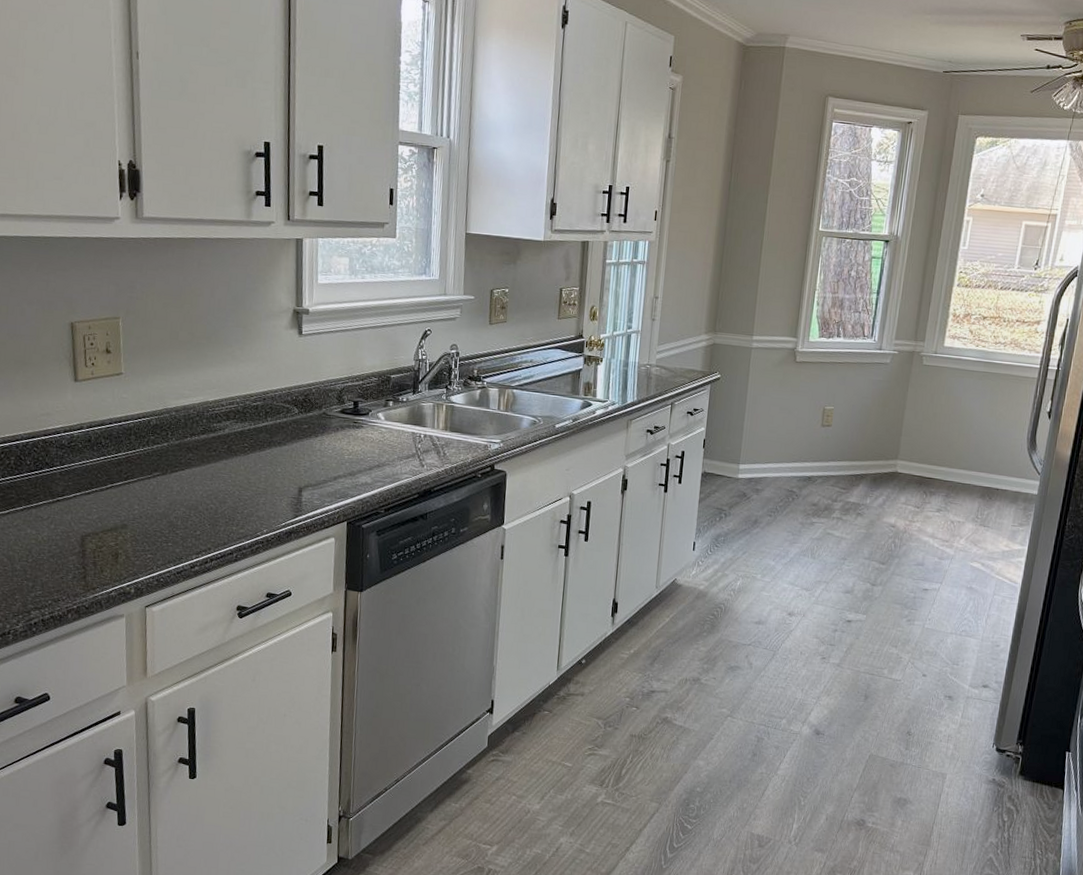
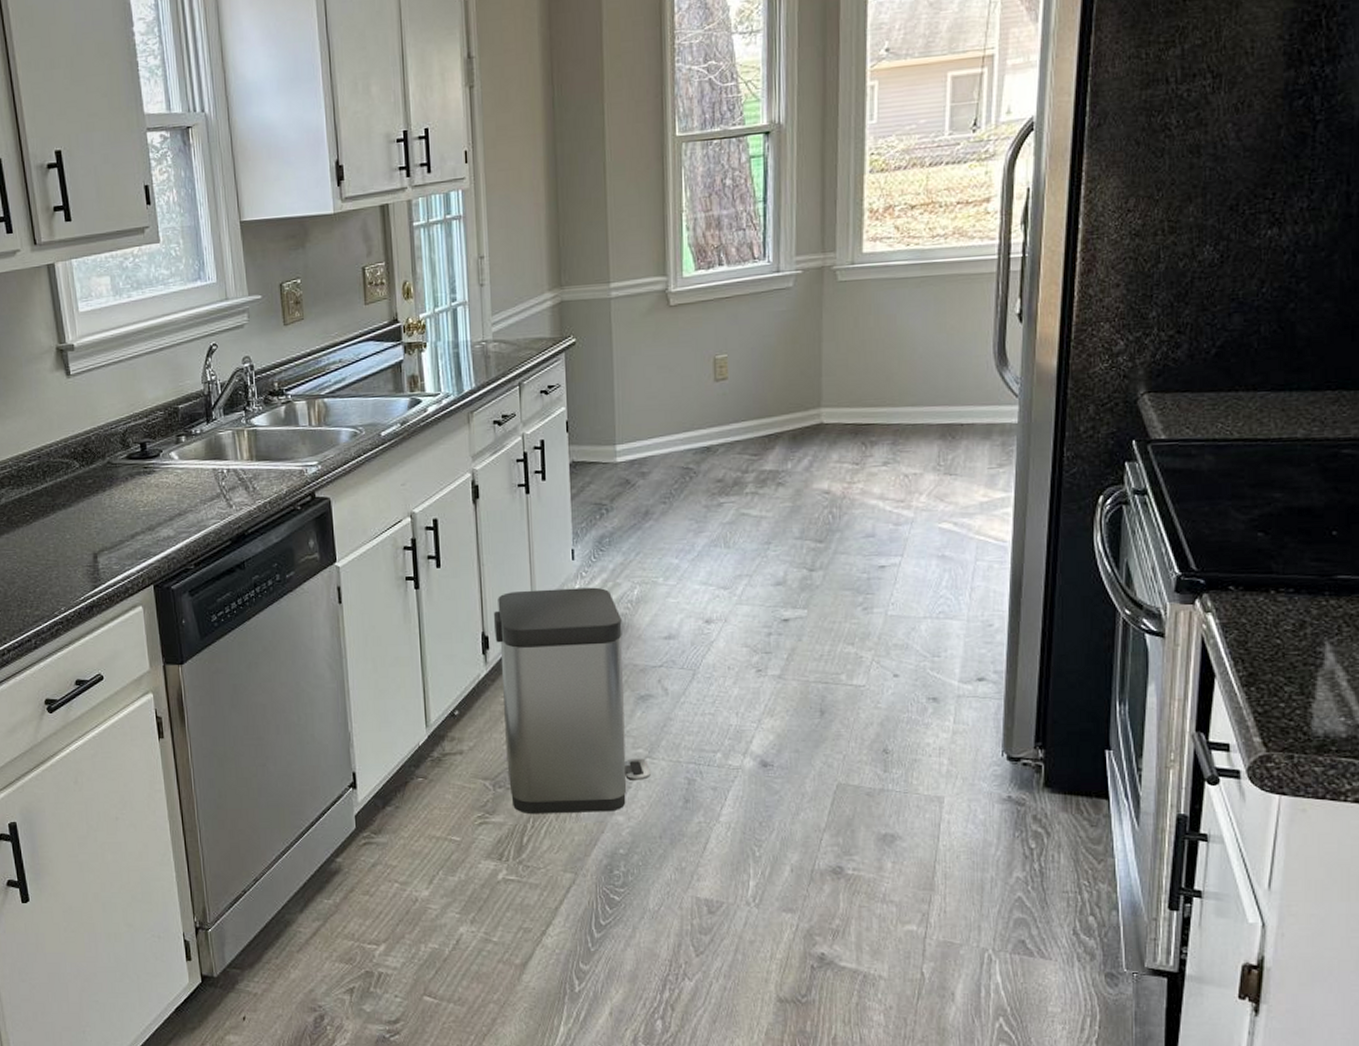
pedal bin: none [617,569,730,757] -> present [493,587,651,813]

